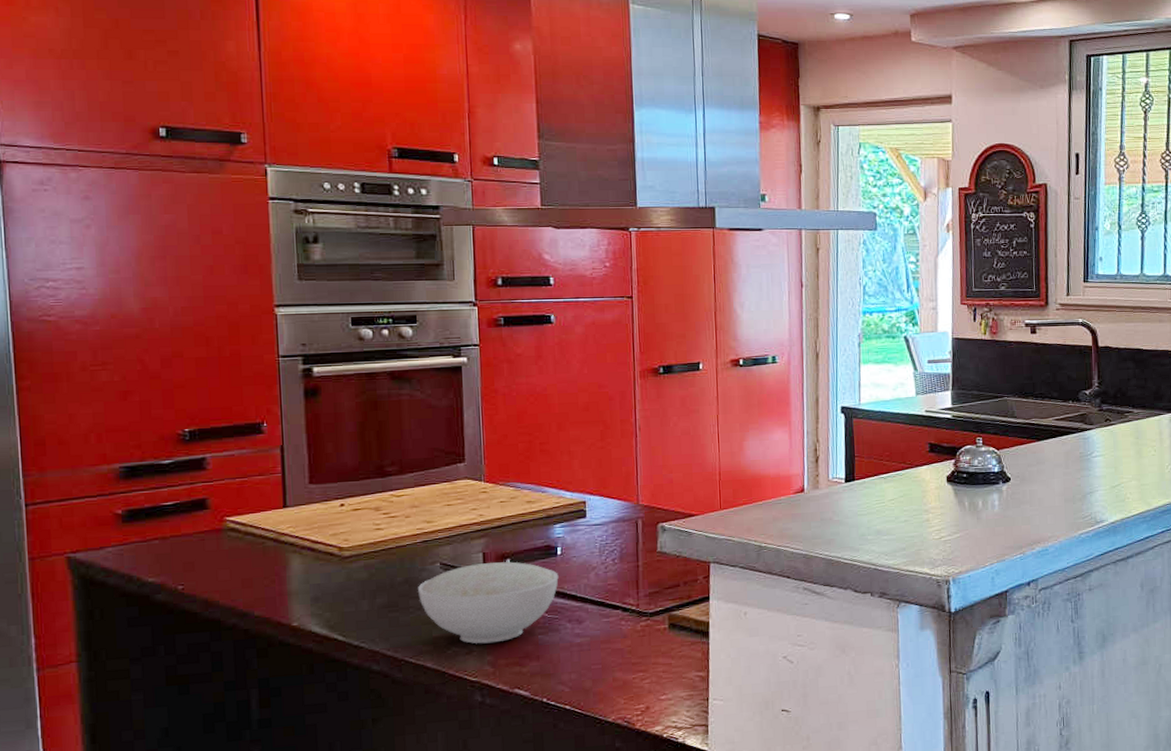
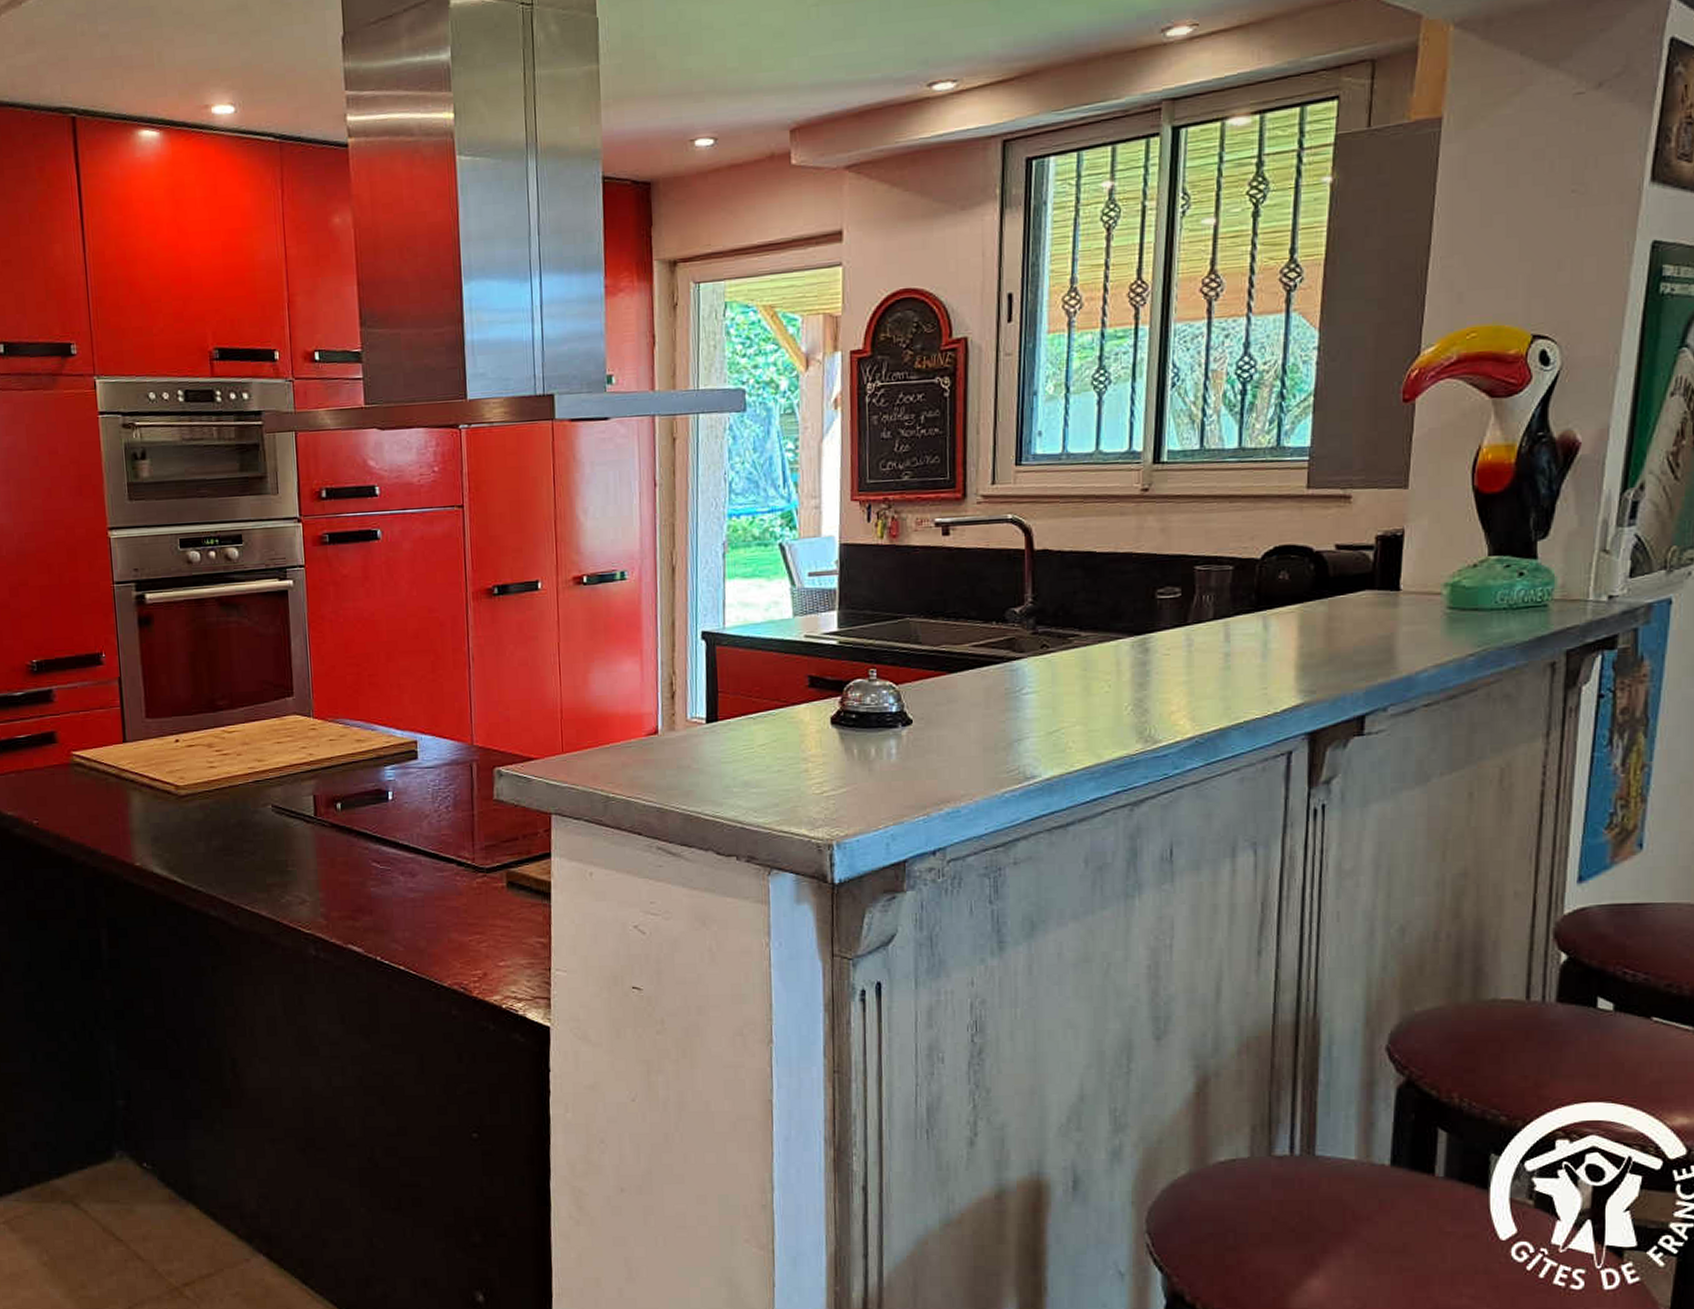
bowl: present [418,561,559,644] -> none [251,805,391,894]

